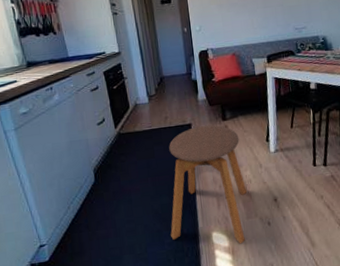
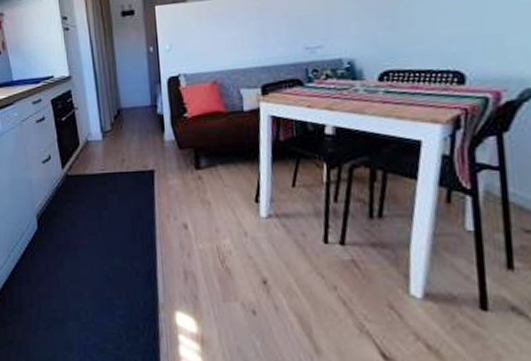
stool: present [169,125,248,244] -> none [123,174,226,333]

